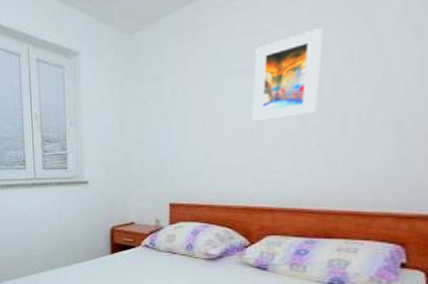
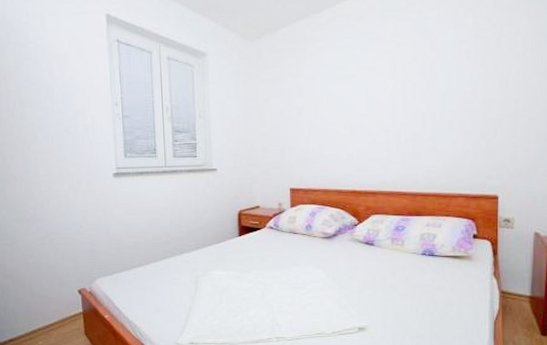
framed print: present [252,28,323,122] -> none [354,47,403,119]

